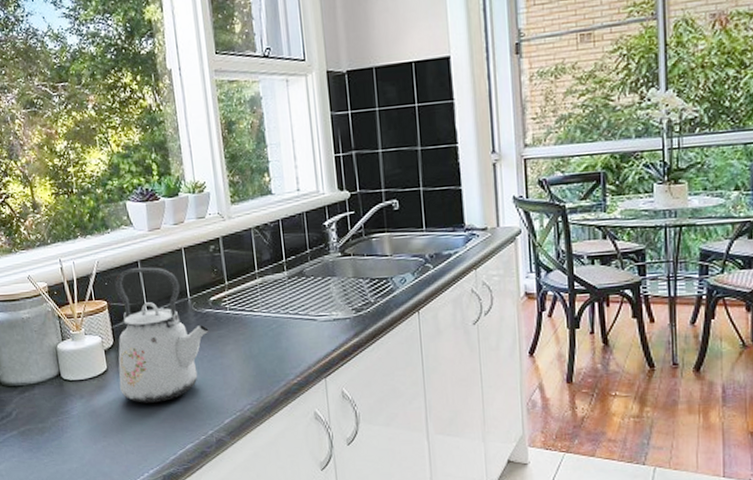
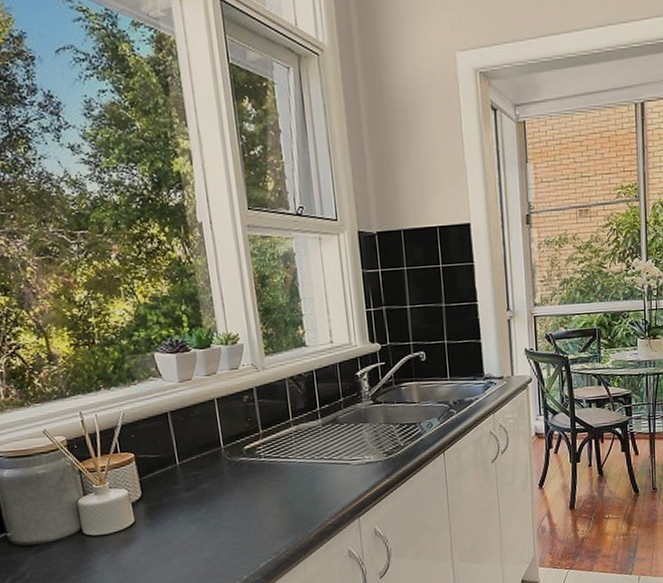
kettle: present [115,267,209,403] -> none [142,418,243,554]

